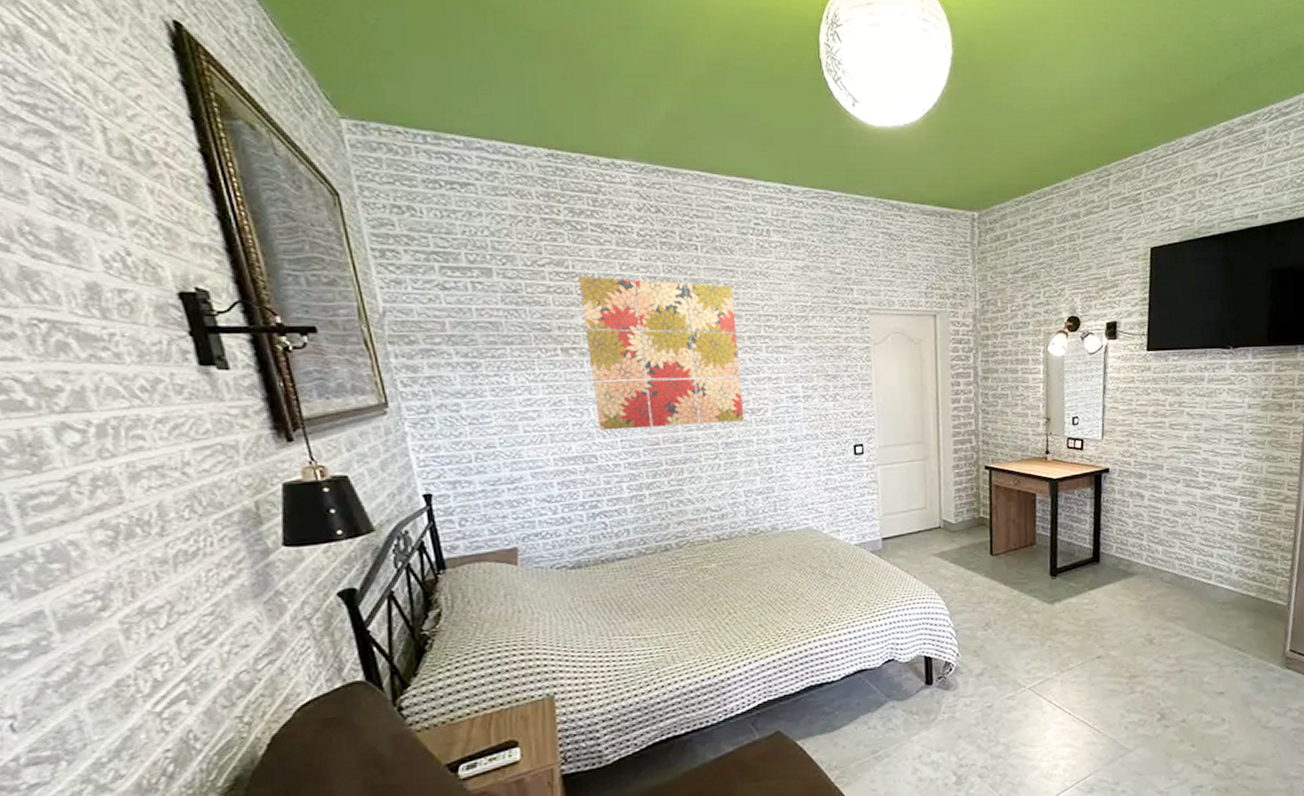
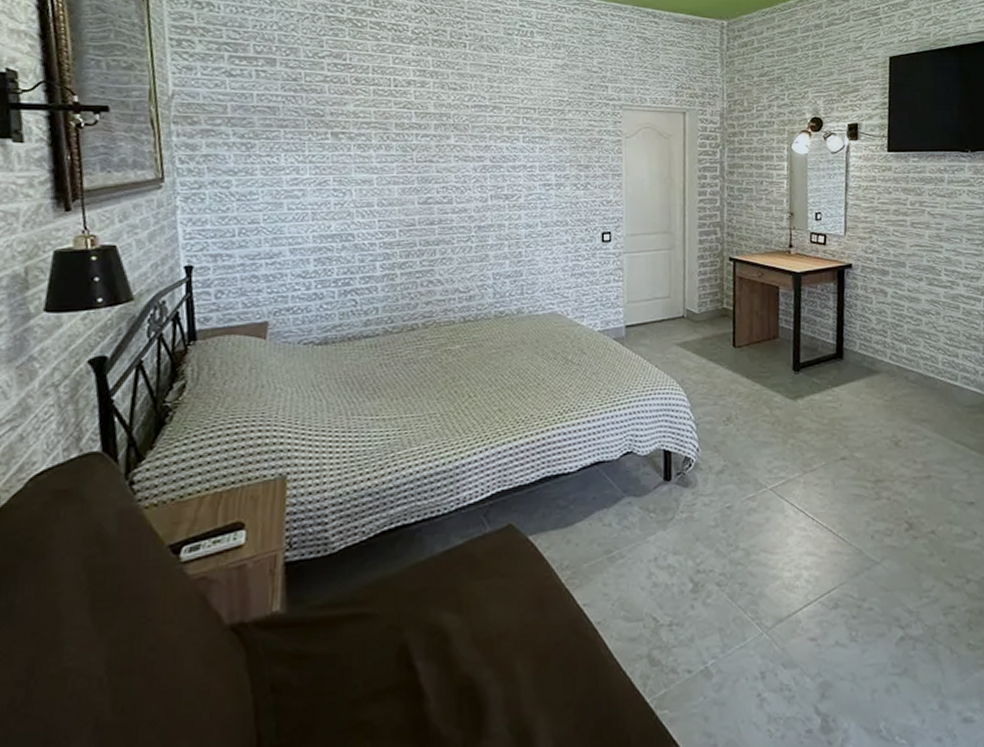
wall art: present [578,276,745,431] -> none [354,68,498,211]

